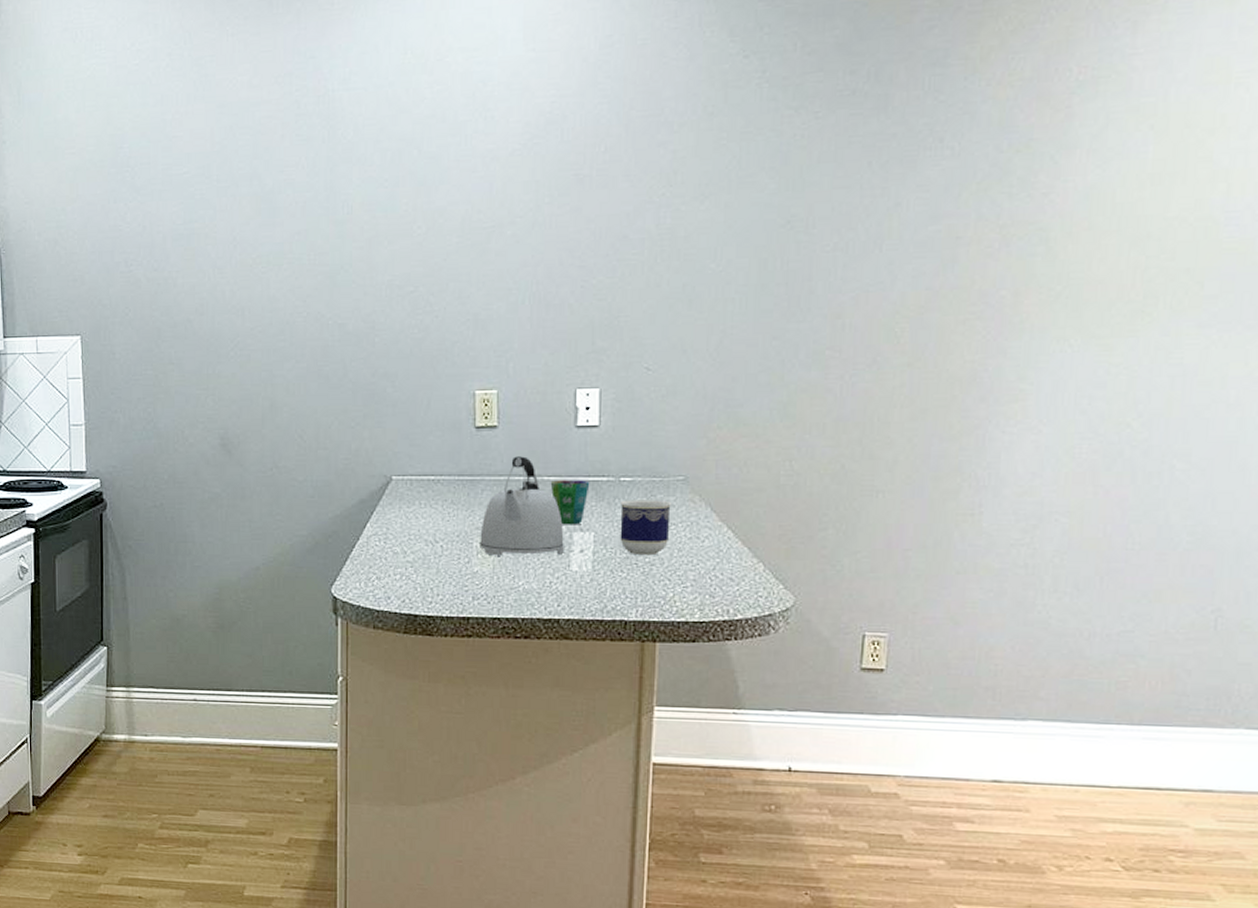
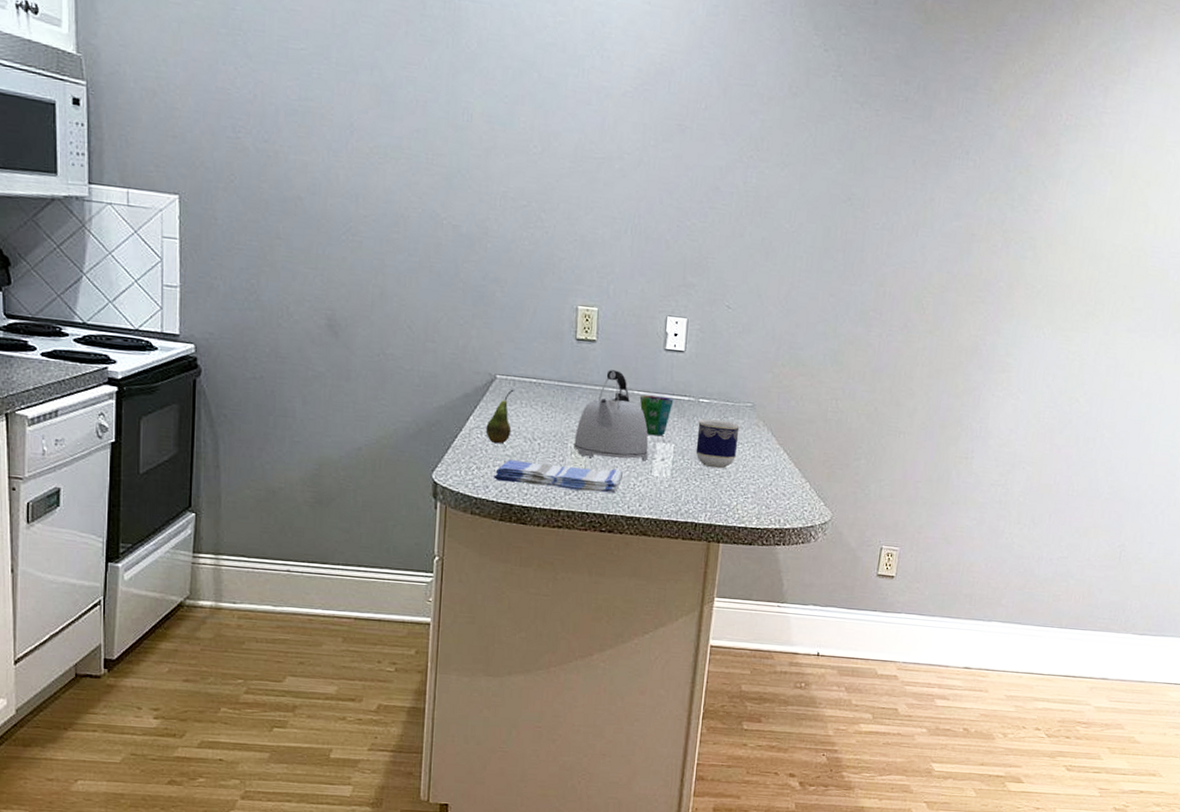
fruit: none [384,489,412,550] -> present [485,389,514,444]
dish towel: none [395,566,536,594] -> present [493,460,623,494]

